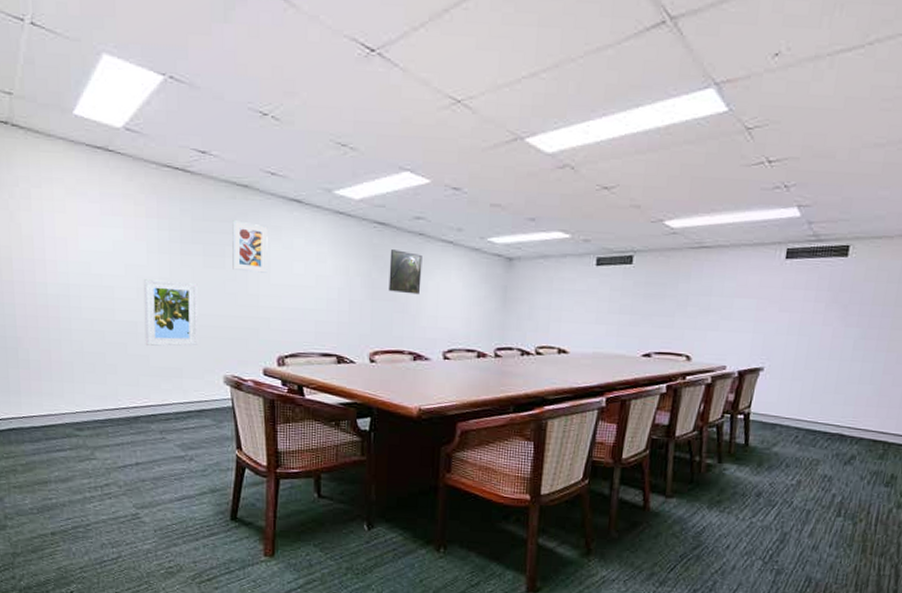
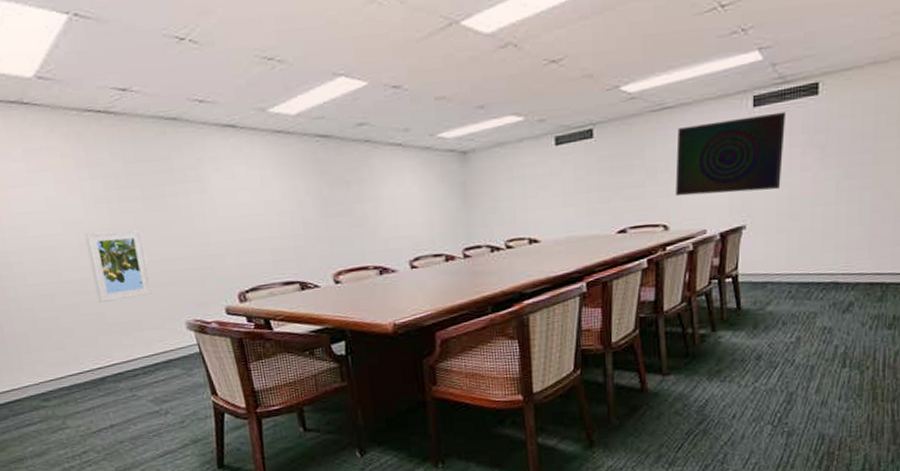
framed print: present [232,220,268,273] -> none [166,156,213,209]
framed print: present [388,250,422,295] -> none [338,161,376,207]
television: none [702,266,815,339] -> present [675,112,785,197]

